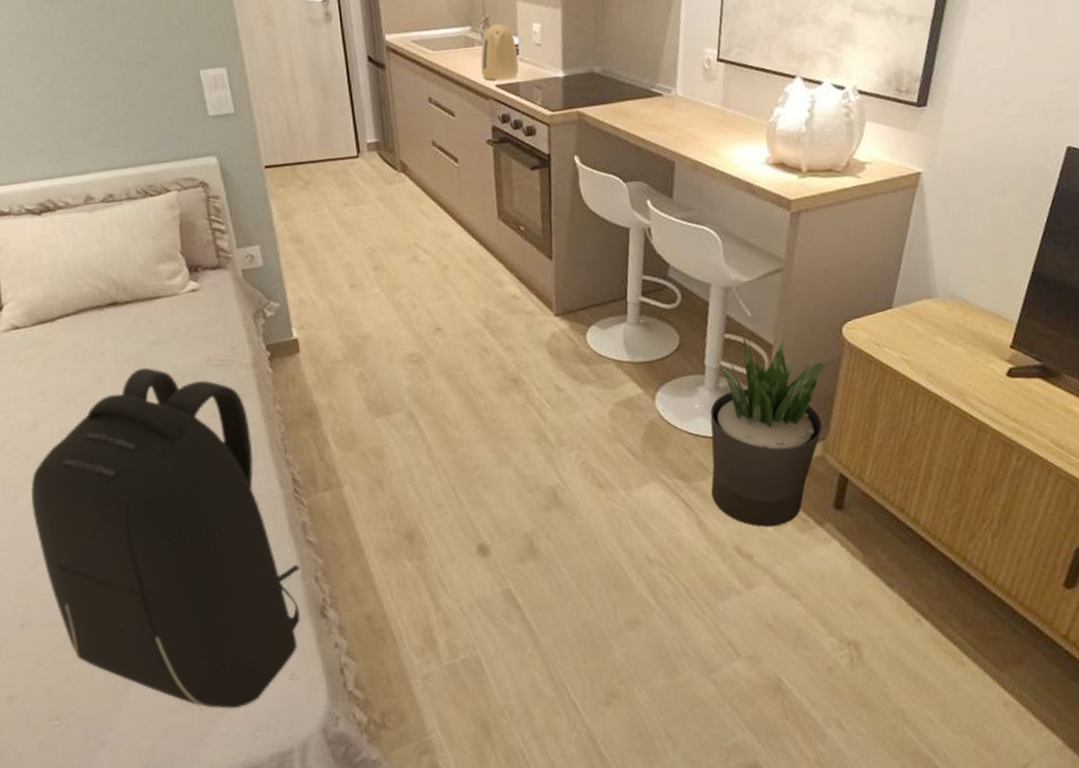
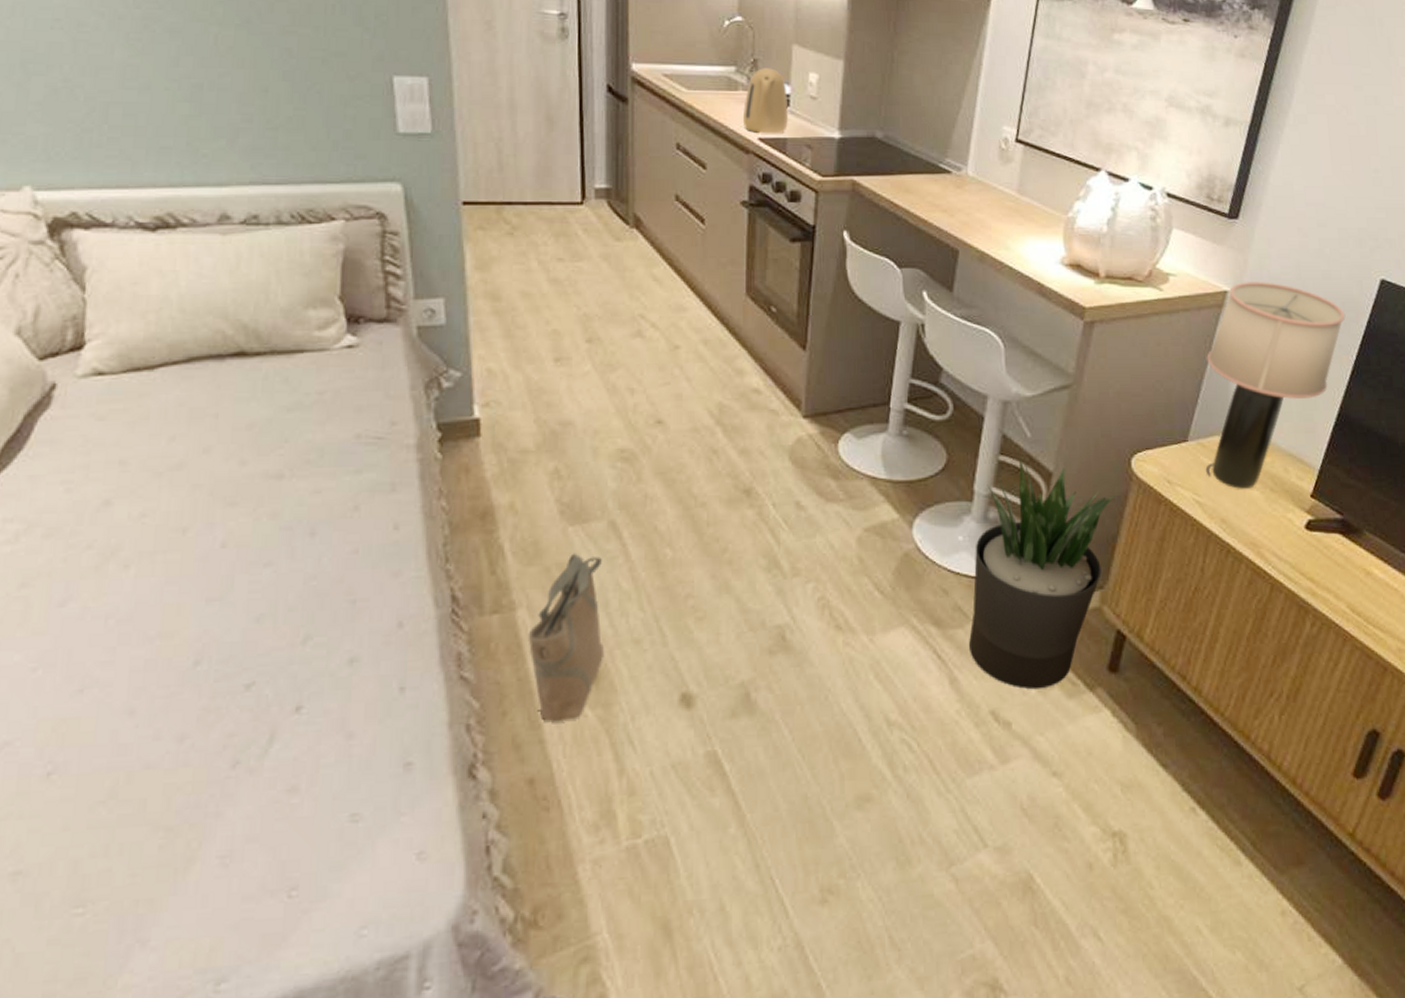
backpack: present [31,367,301,709] -> none [86,439,449,896]
tote bag: none [354,439,414,572] -> present [528,553,604,721]
table lamp: none [905,160,1035,346] -> present [1205,280,1346,489]

